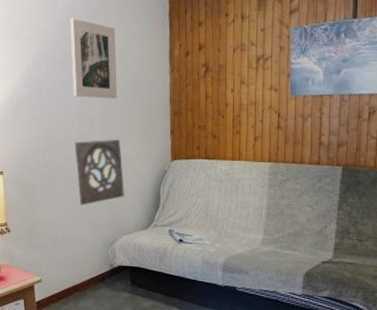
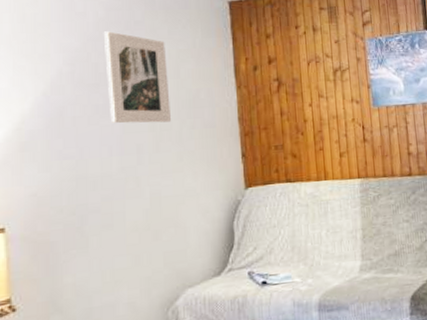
wall ornament: present [74,140,124,206] -> none [114,170,187,259]

